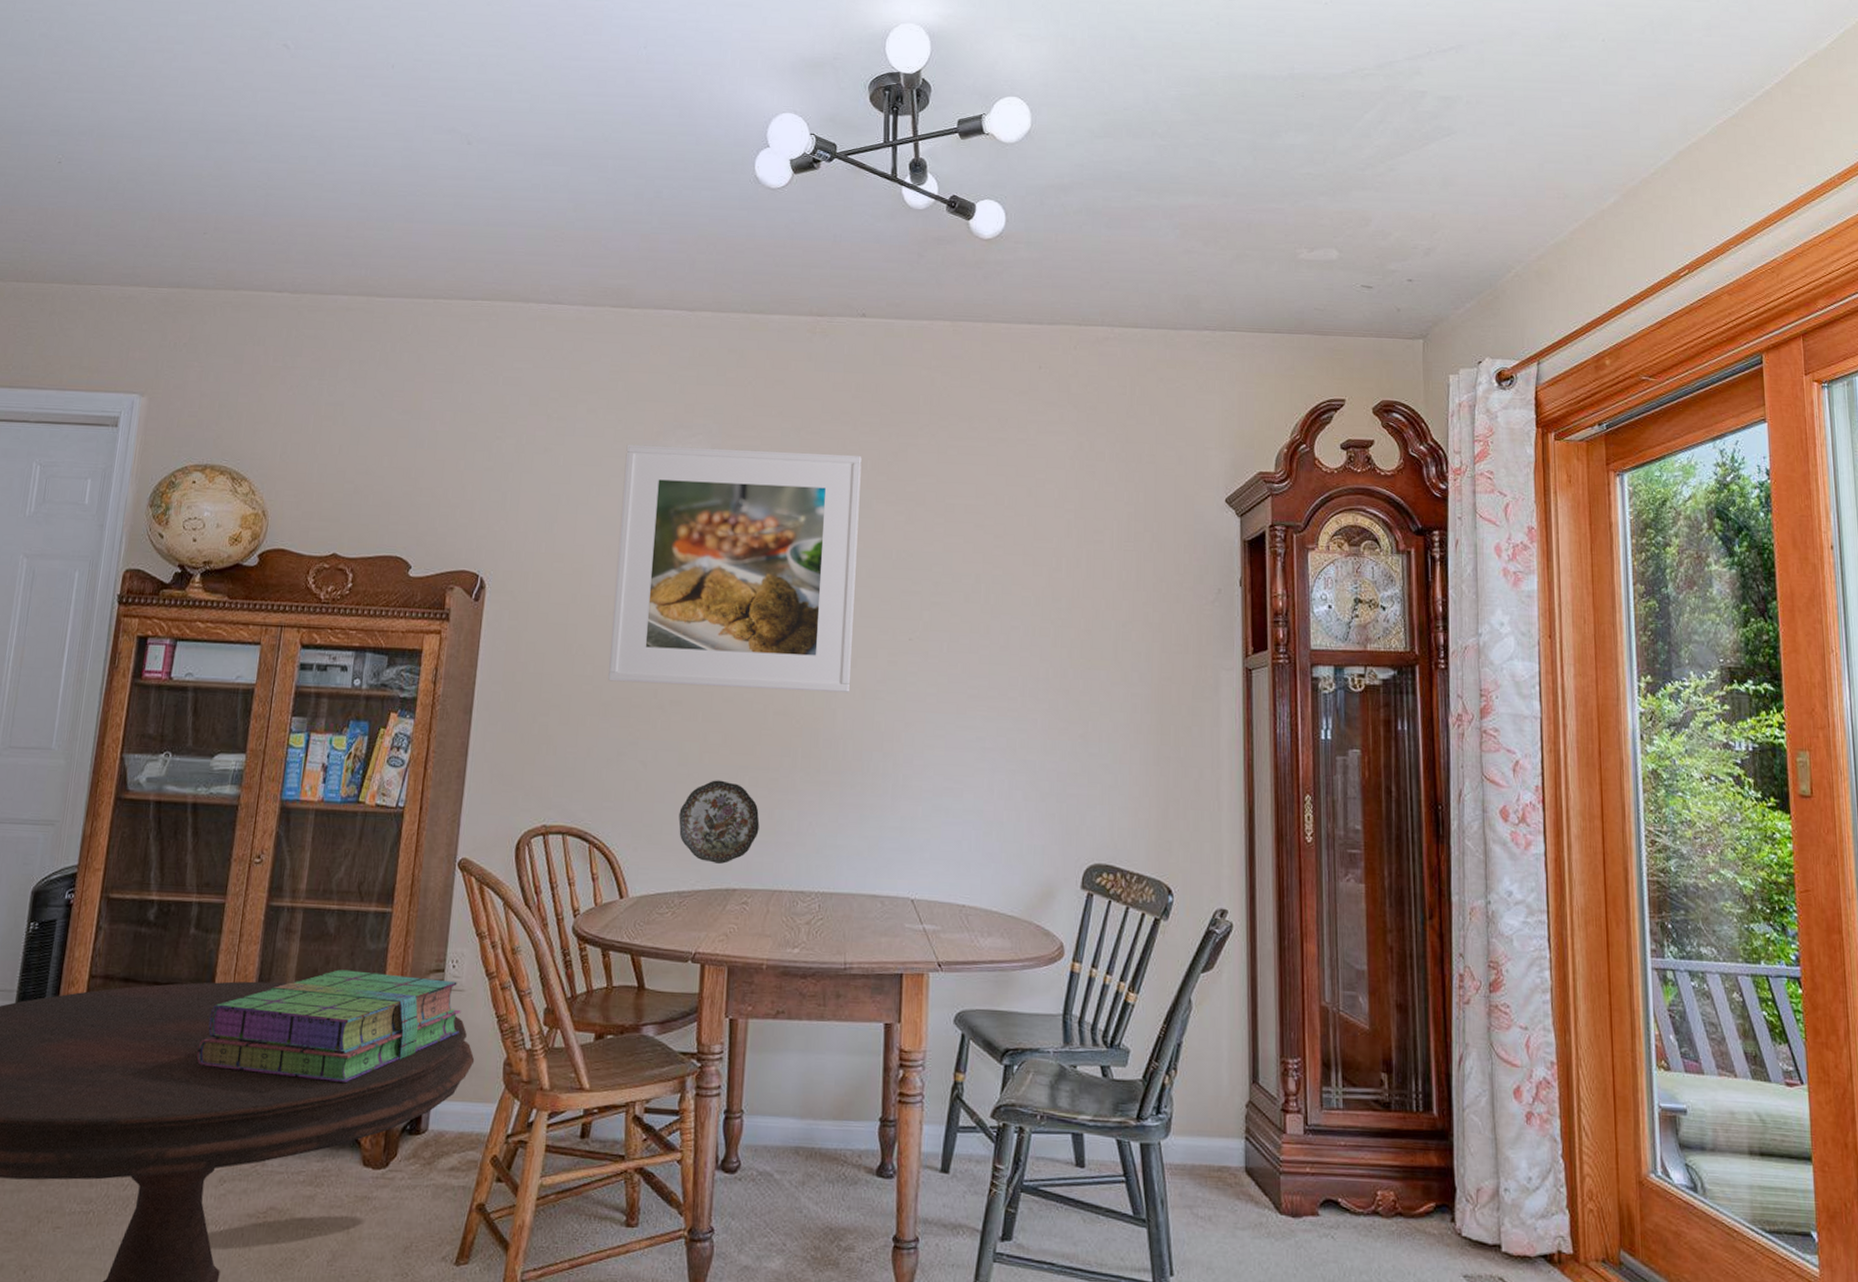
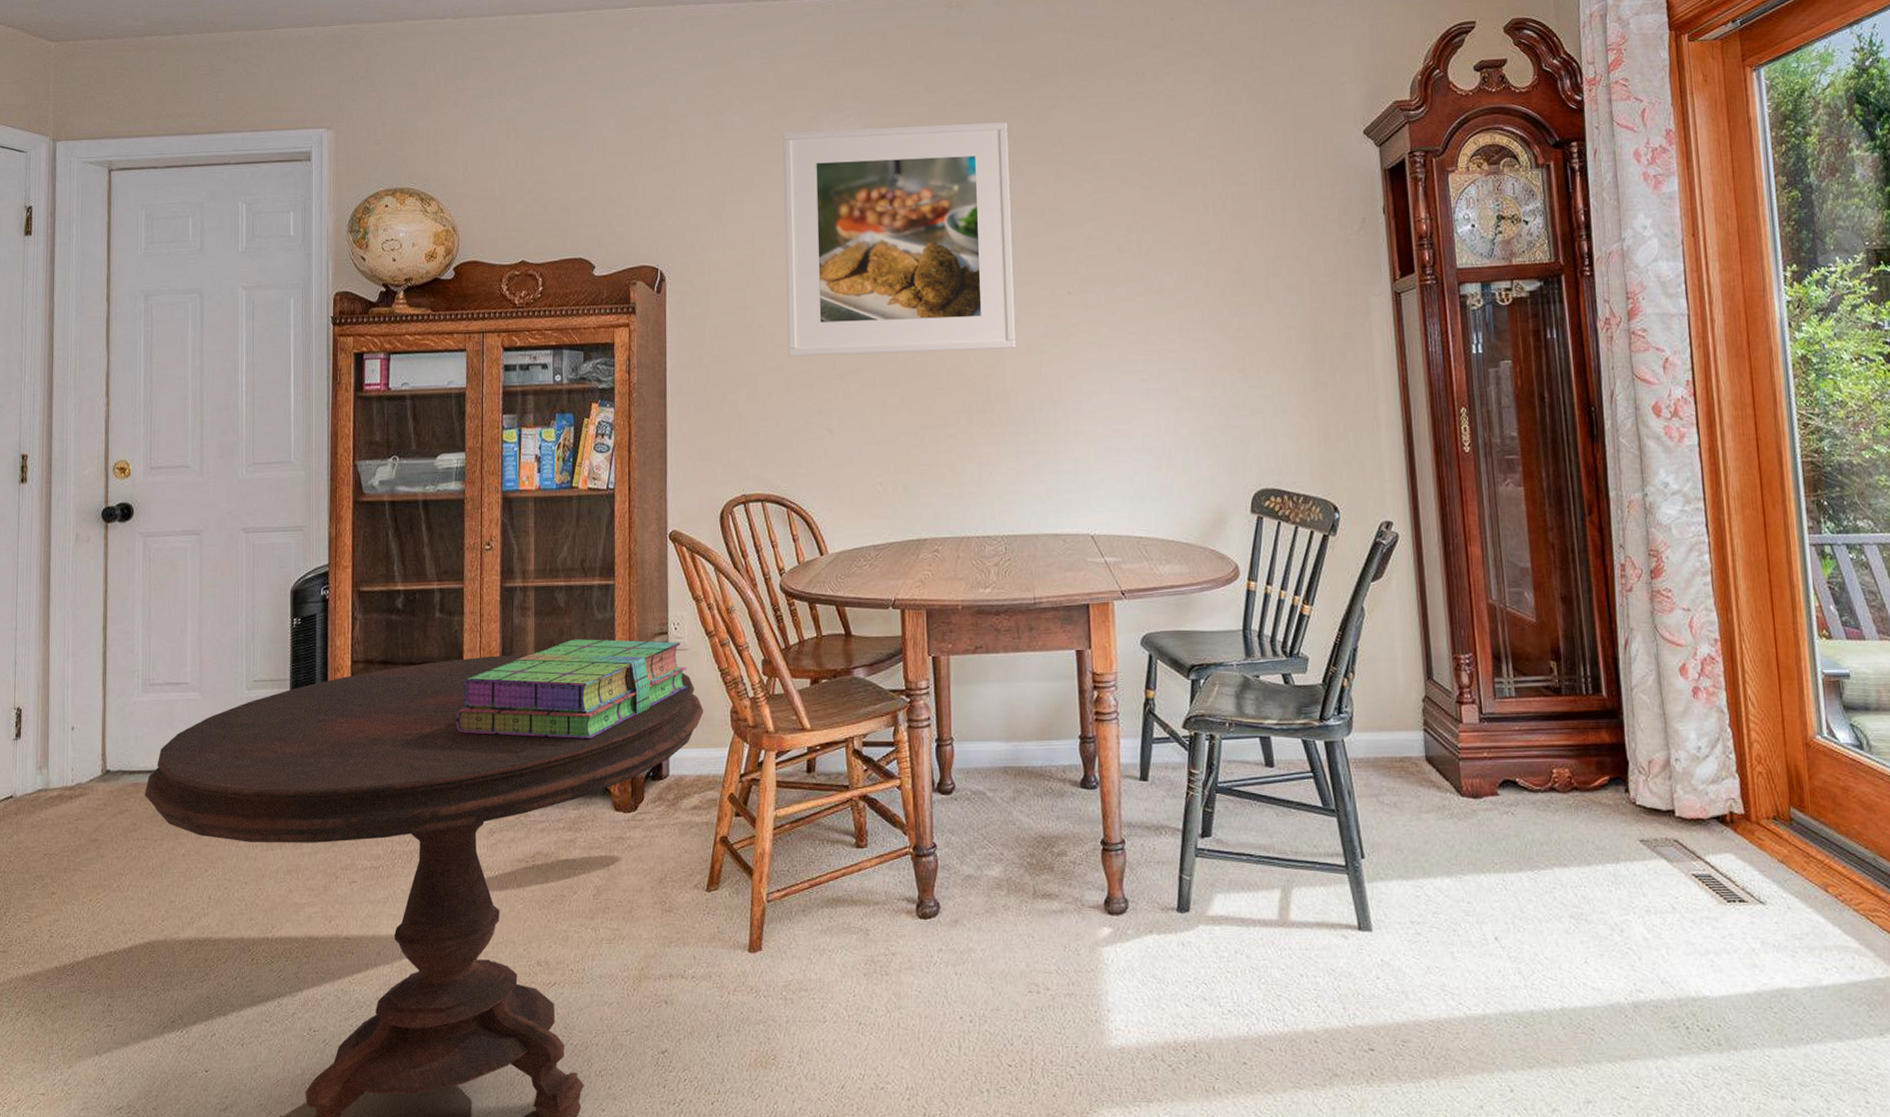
decorative plate: present [678,780,760,865] -> none [867,440,943,518]

